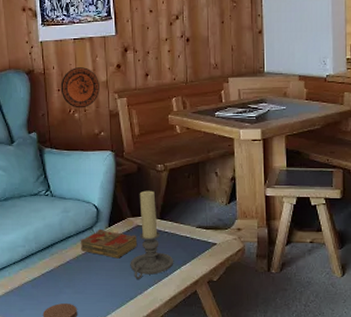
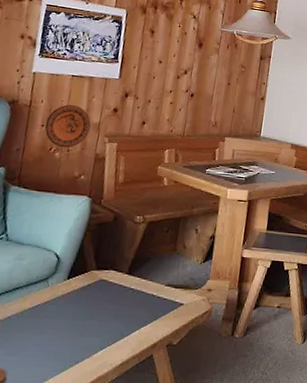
book: present [80,228,138,259] -> none [28,280,98,316]
candle holder: present [130,190,174,279] -> none [83,242,135,340]

